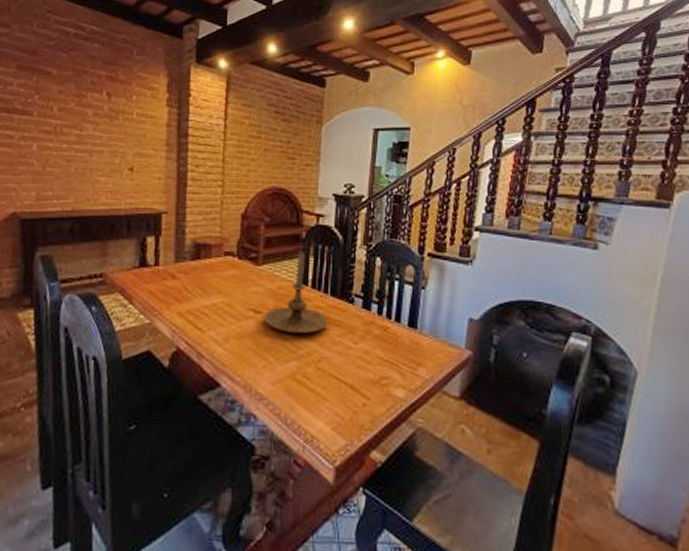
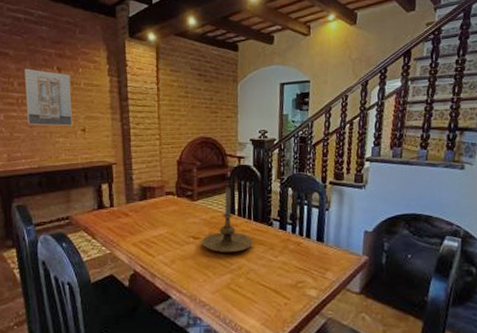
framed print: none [65,92,122,163] -> present [24,69,73,126]

